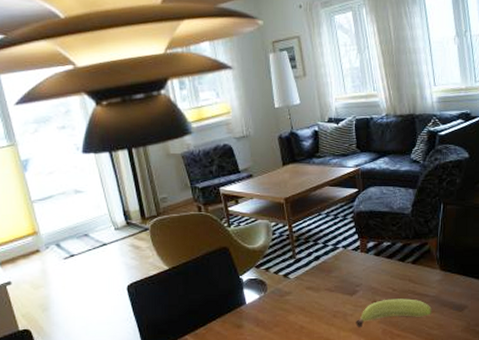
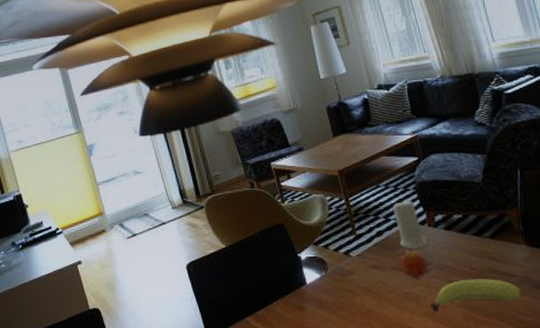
candle: none [331,228,359,272] -> present [392,200,428,249]
fruit: none [333,273,357,299] -> present [400,250,428,279]

